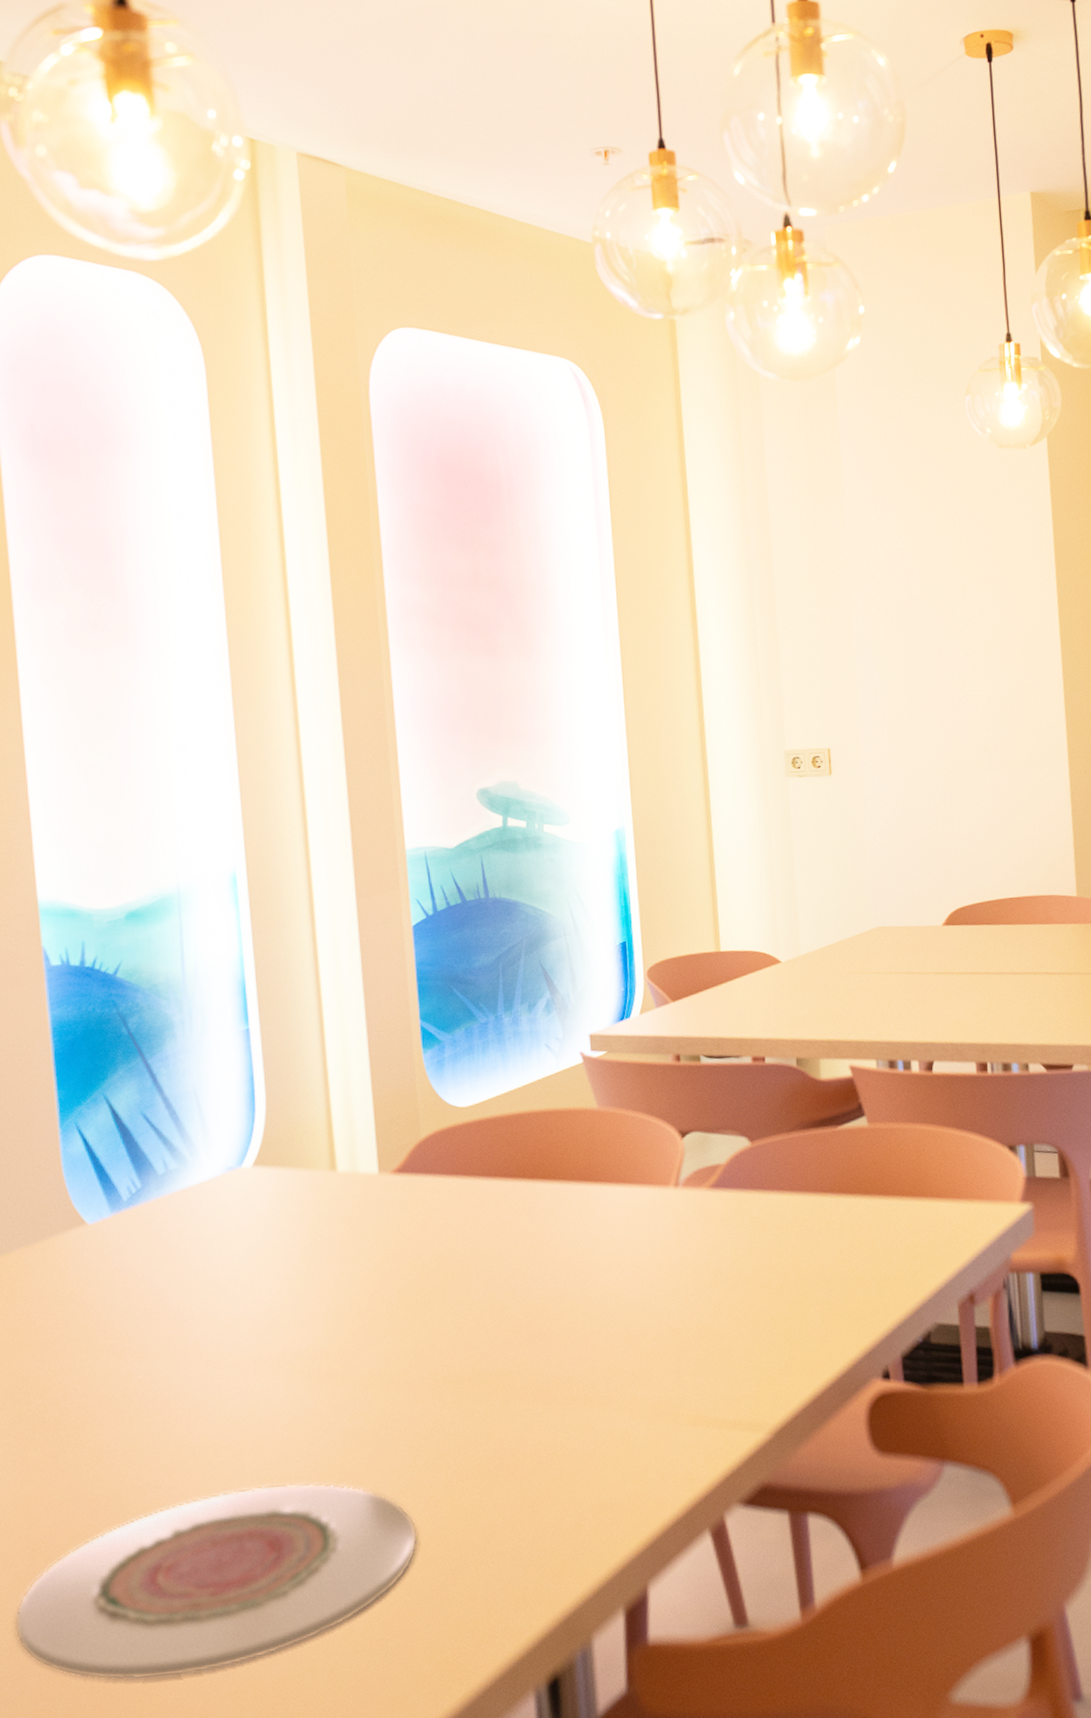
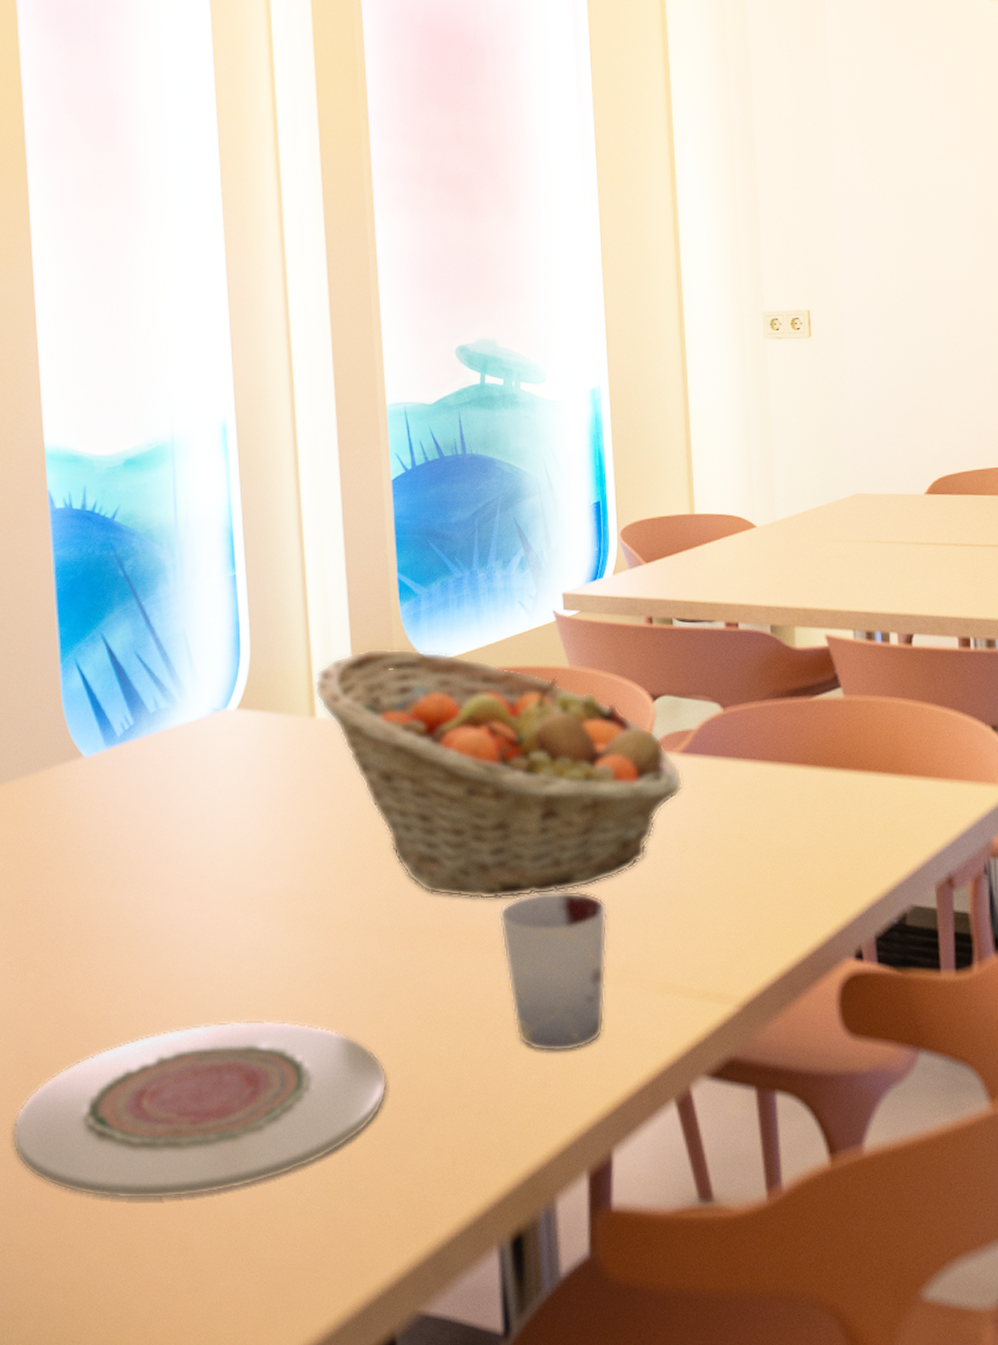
fruit basket: none [335,1096,713,1346] -> present [315,648,684,900]
cup: none [529,1330,641,1493] -> present [498,890,609,1052]

